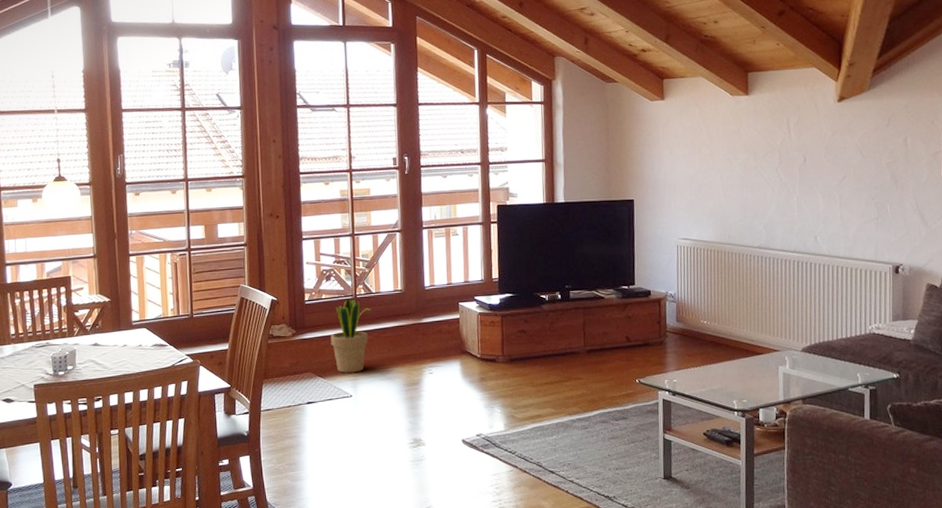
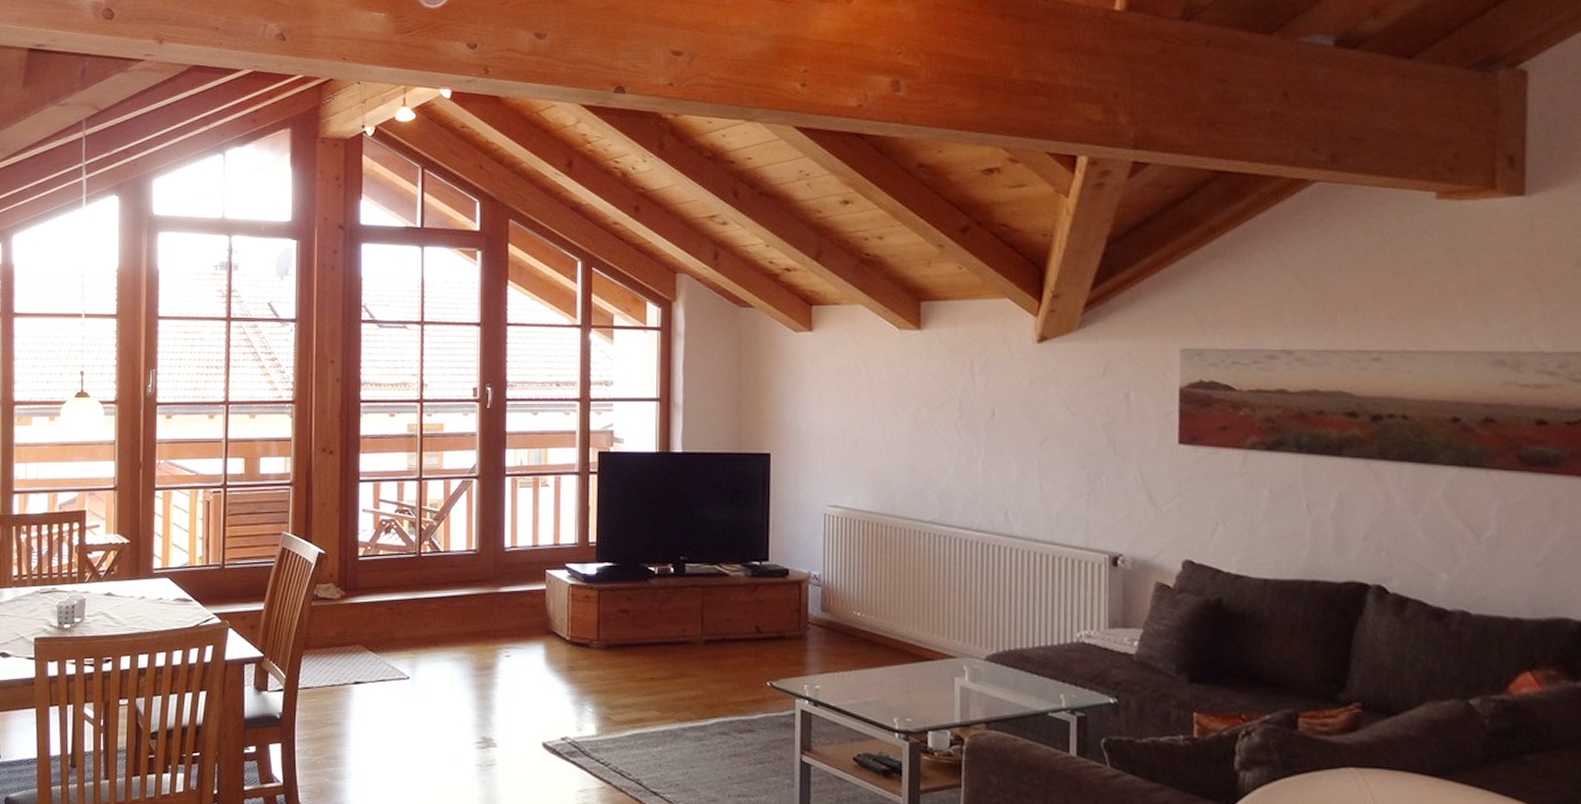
potted plant: present [330,298,372,373] -> none [387,556,438,649]

